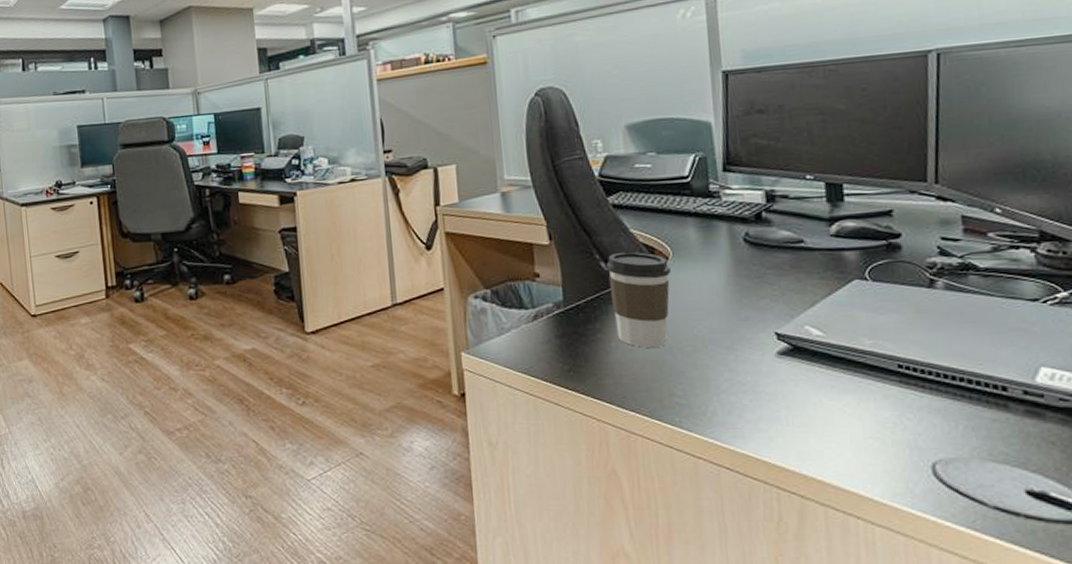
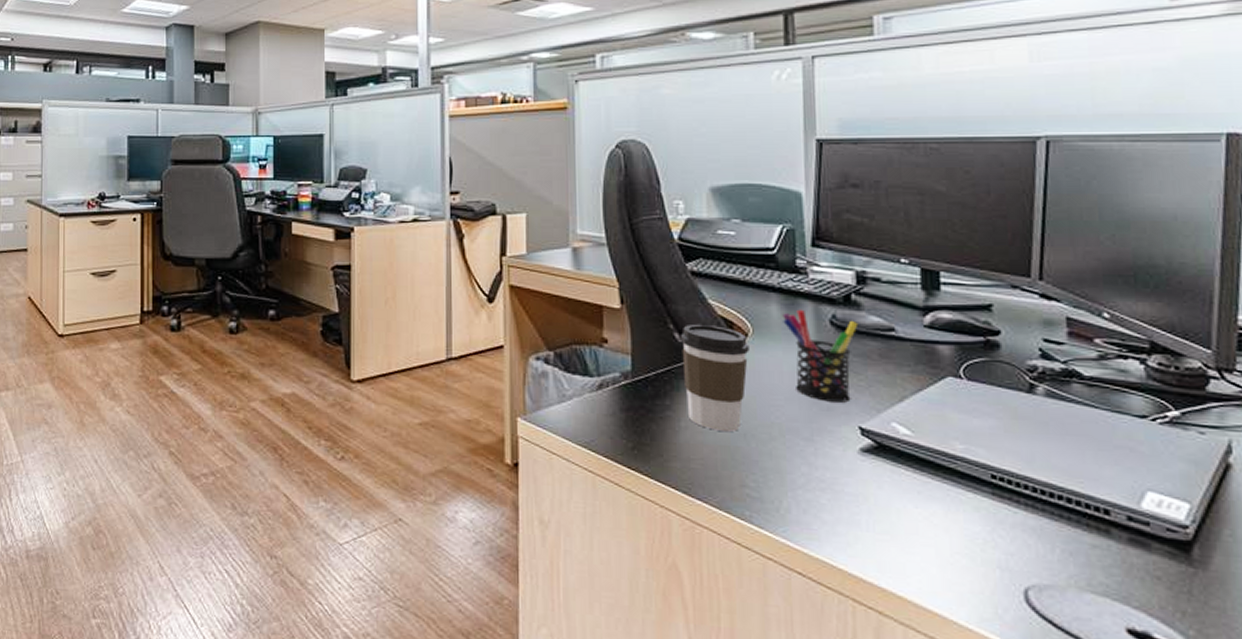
pen holder: none [699,230,770,313] -> present [782,309,859,403]

